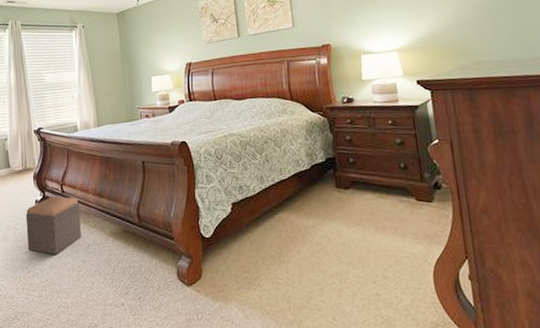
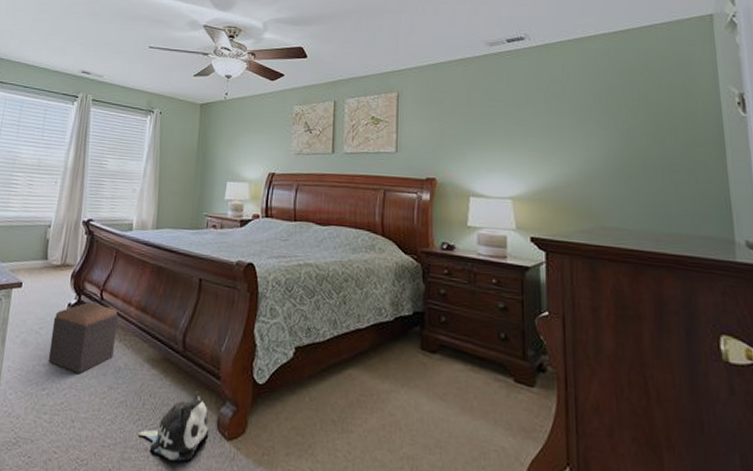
plush toy: none [114,252,172,309] -> present [139,390,210,461]

